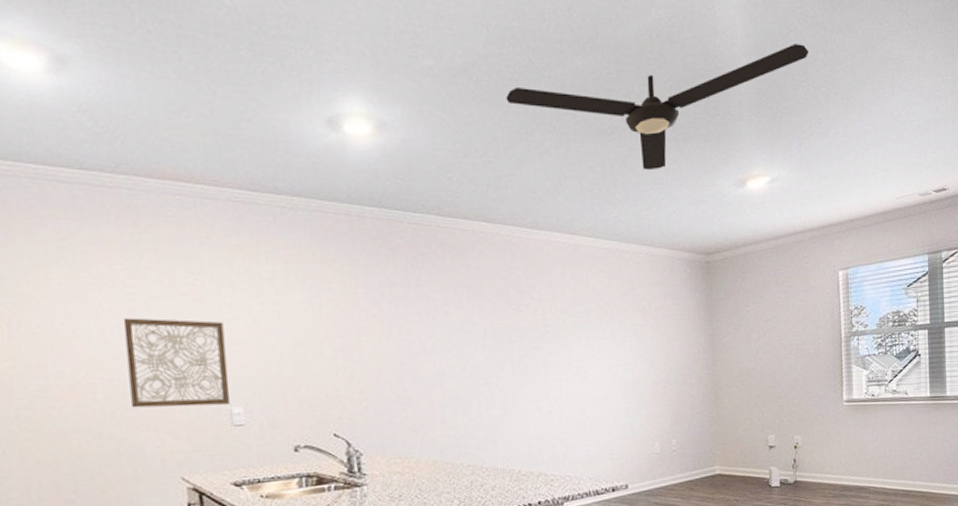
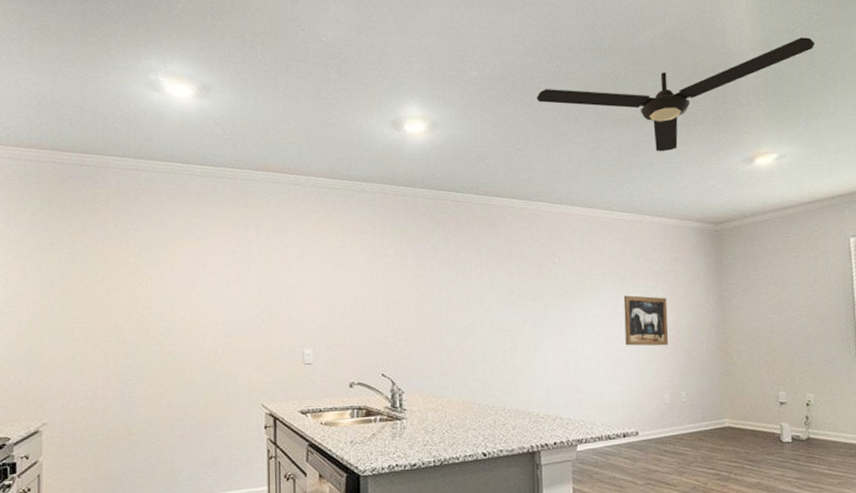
wall art: present [123,318,230,408] -> none [230,277,304,347]
wall art: none [610,335,659,392] -> present [623,295,669,346]

